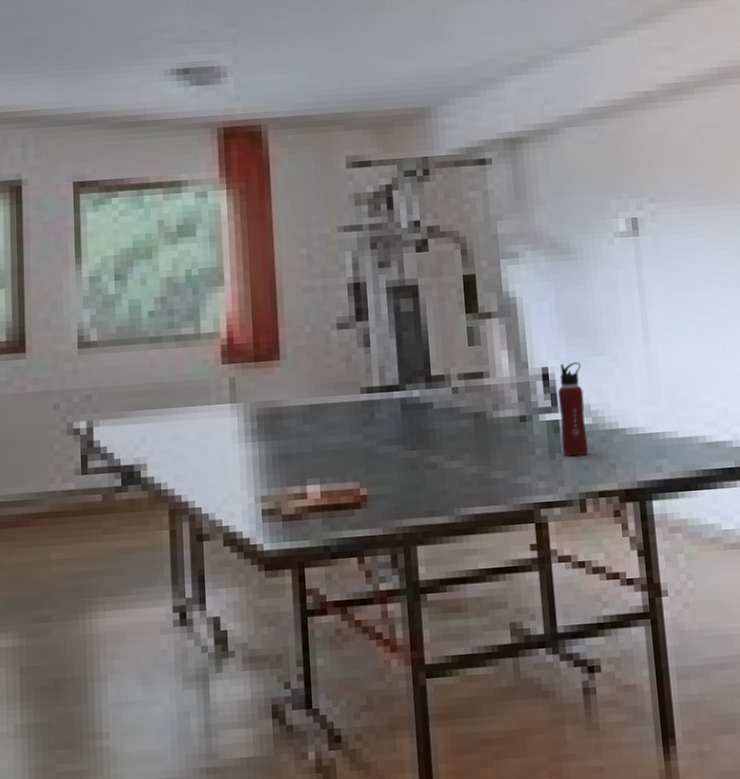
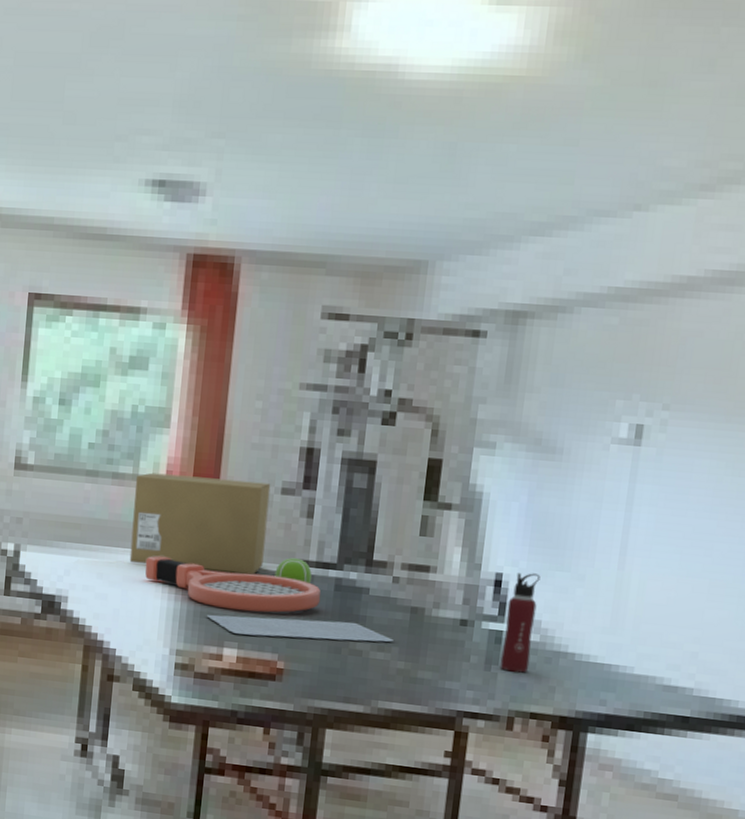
box: none [198,321,331,419] -> present [129,472,271,575]
tennis racket: none [219,386,390,448] -> present [145,555,321,613]
bath mat: none [285,437,464,470] -> present [206,614,394,643]

